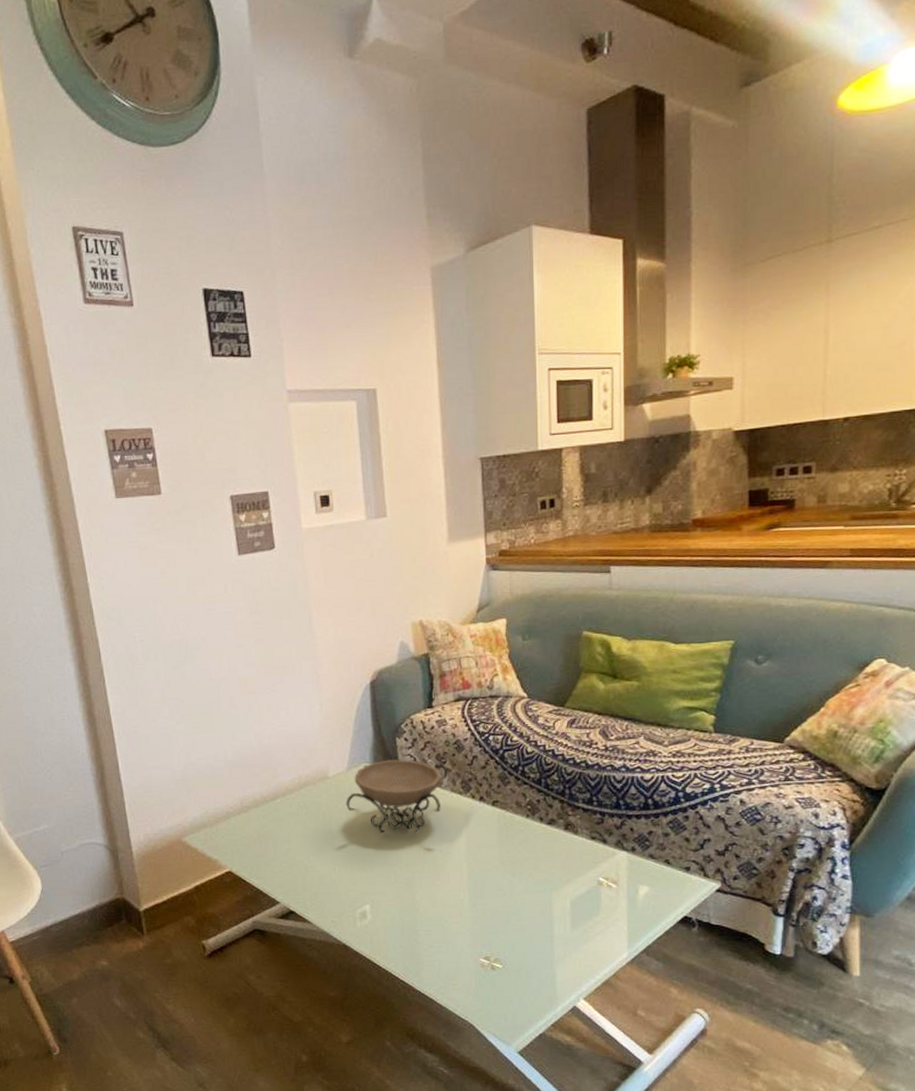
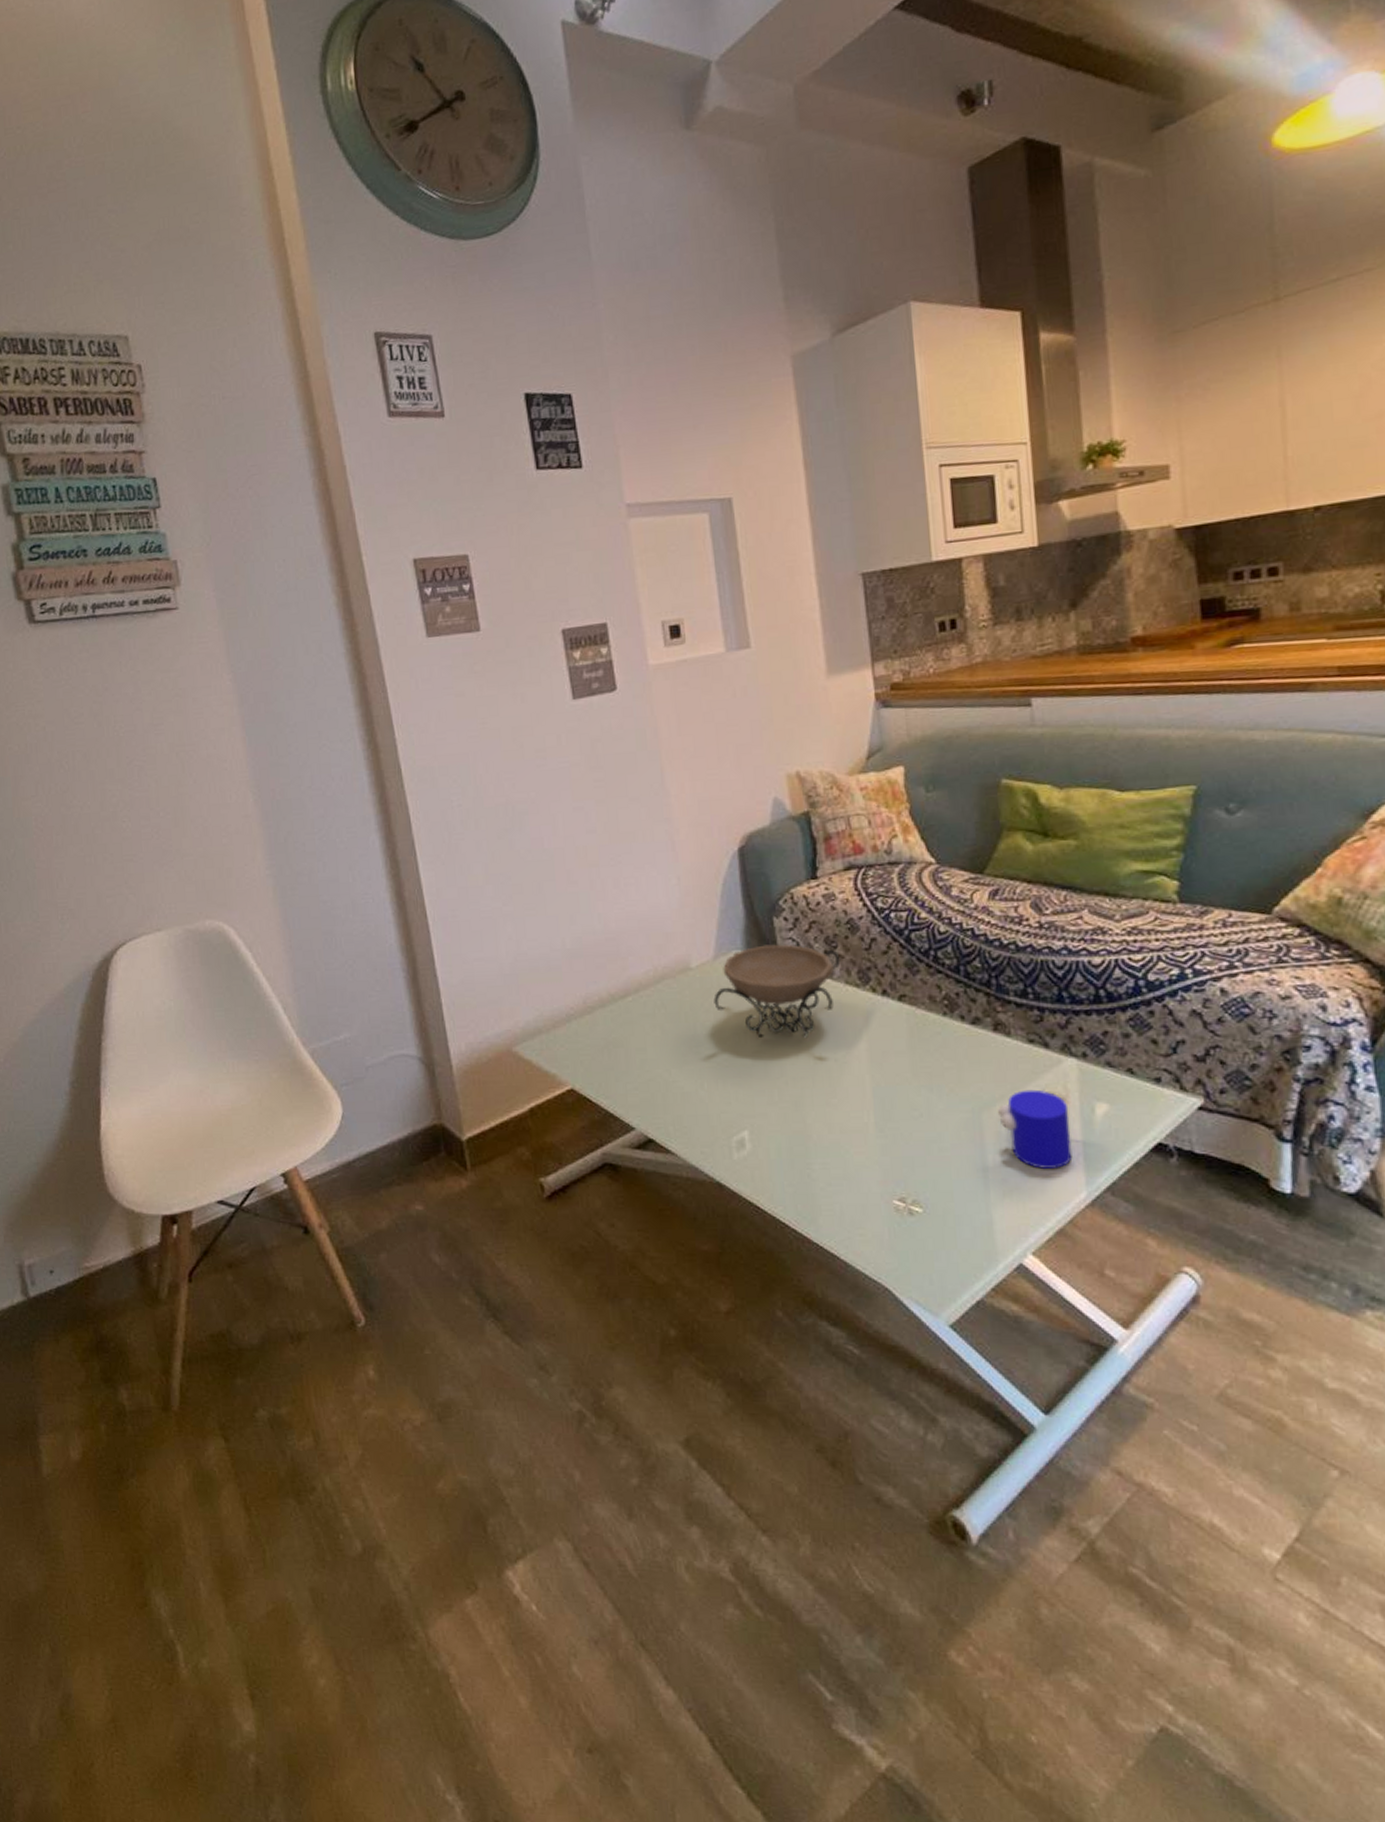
cup: none [565,875,619,935] -> present [998,1089,1072,1169]

